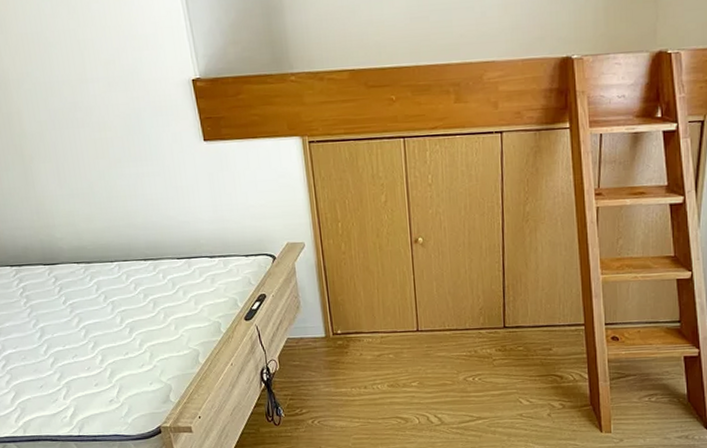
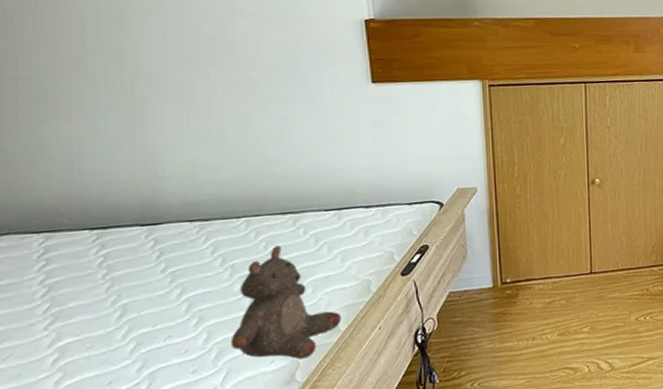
stuffed bear: none [119,287,200,384] -> present [230,245,341,360]

